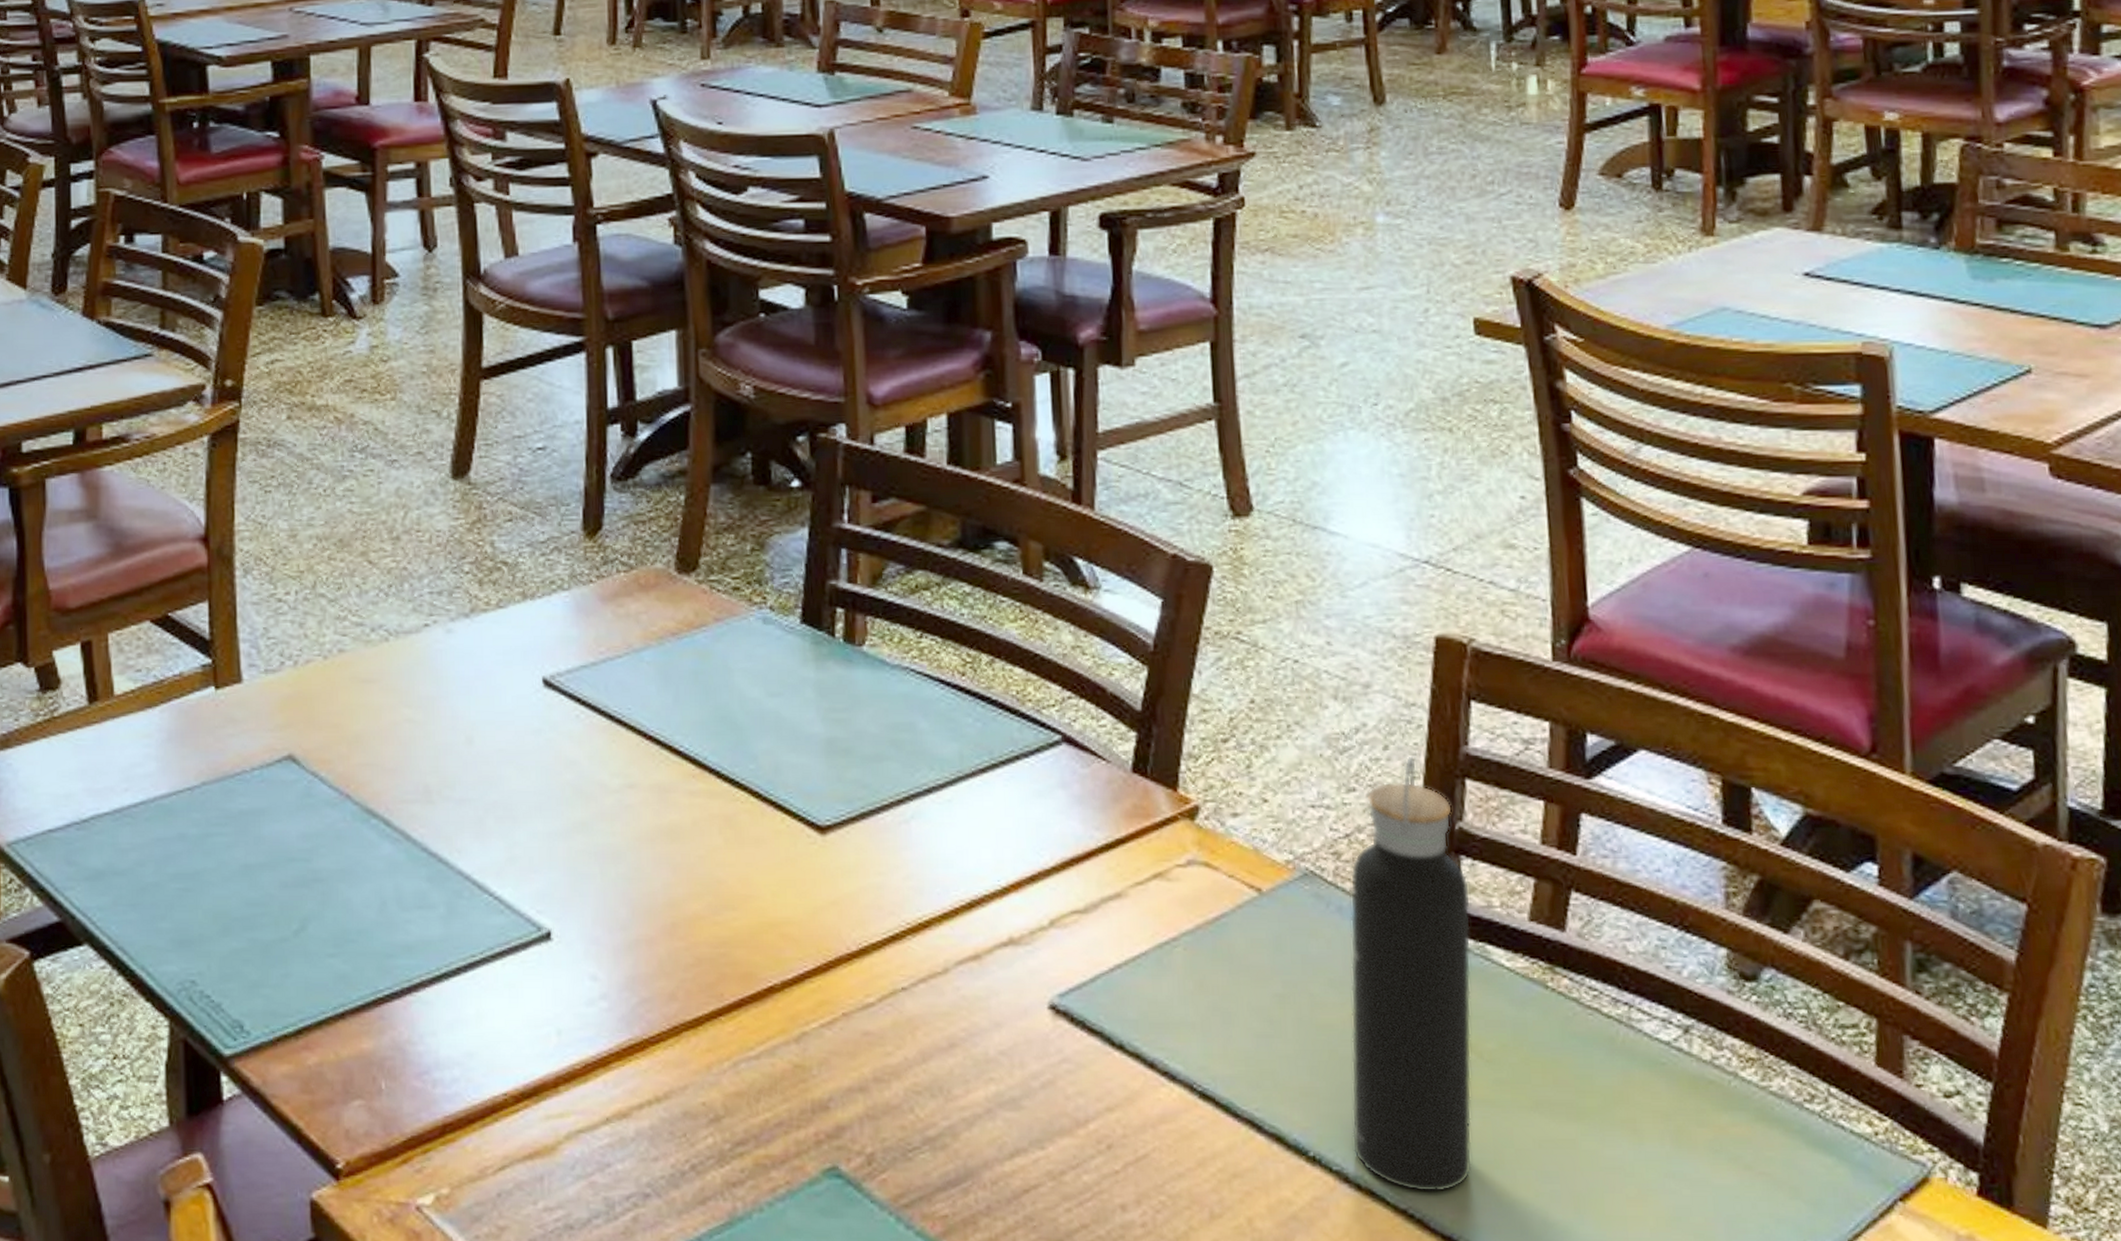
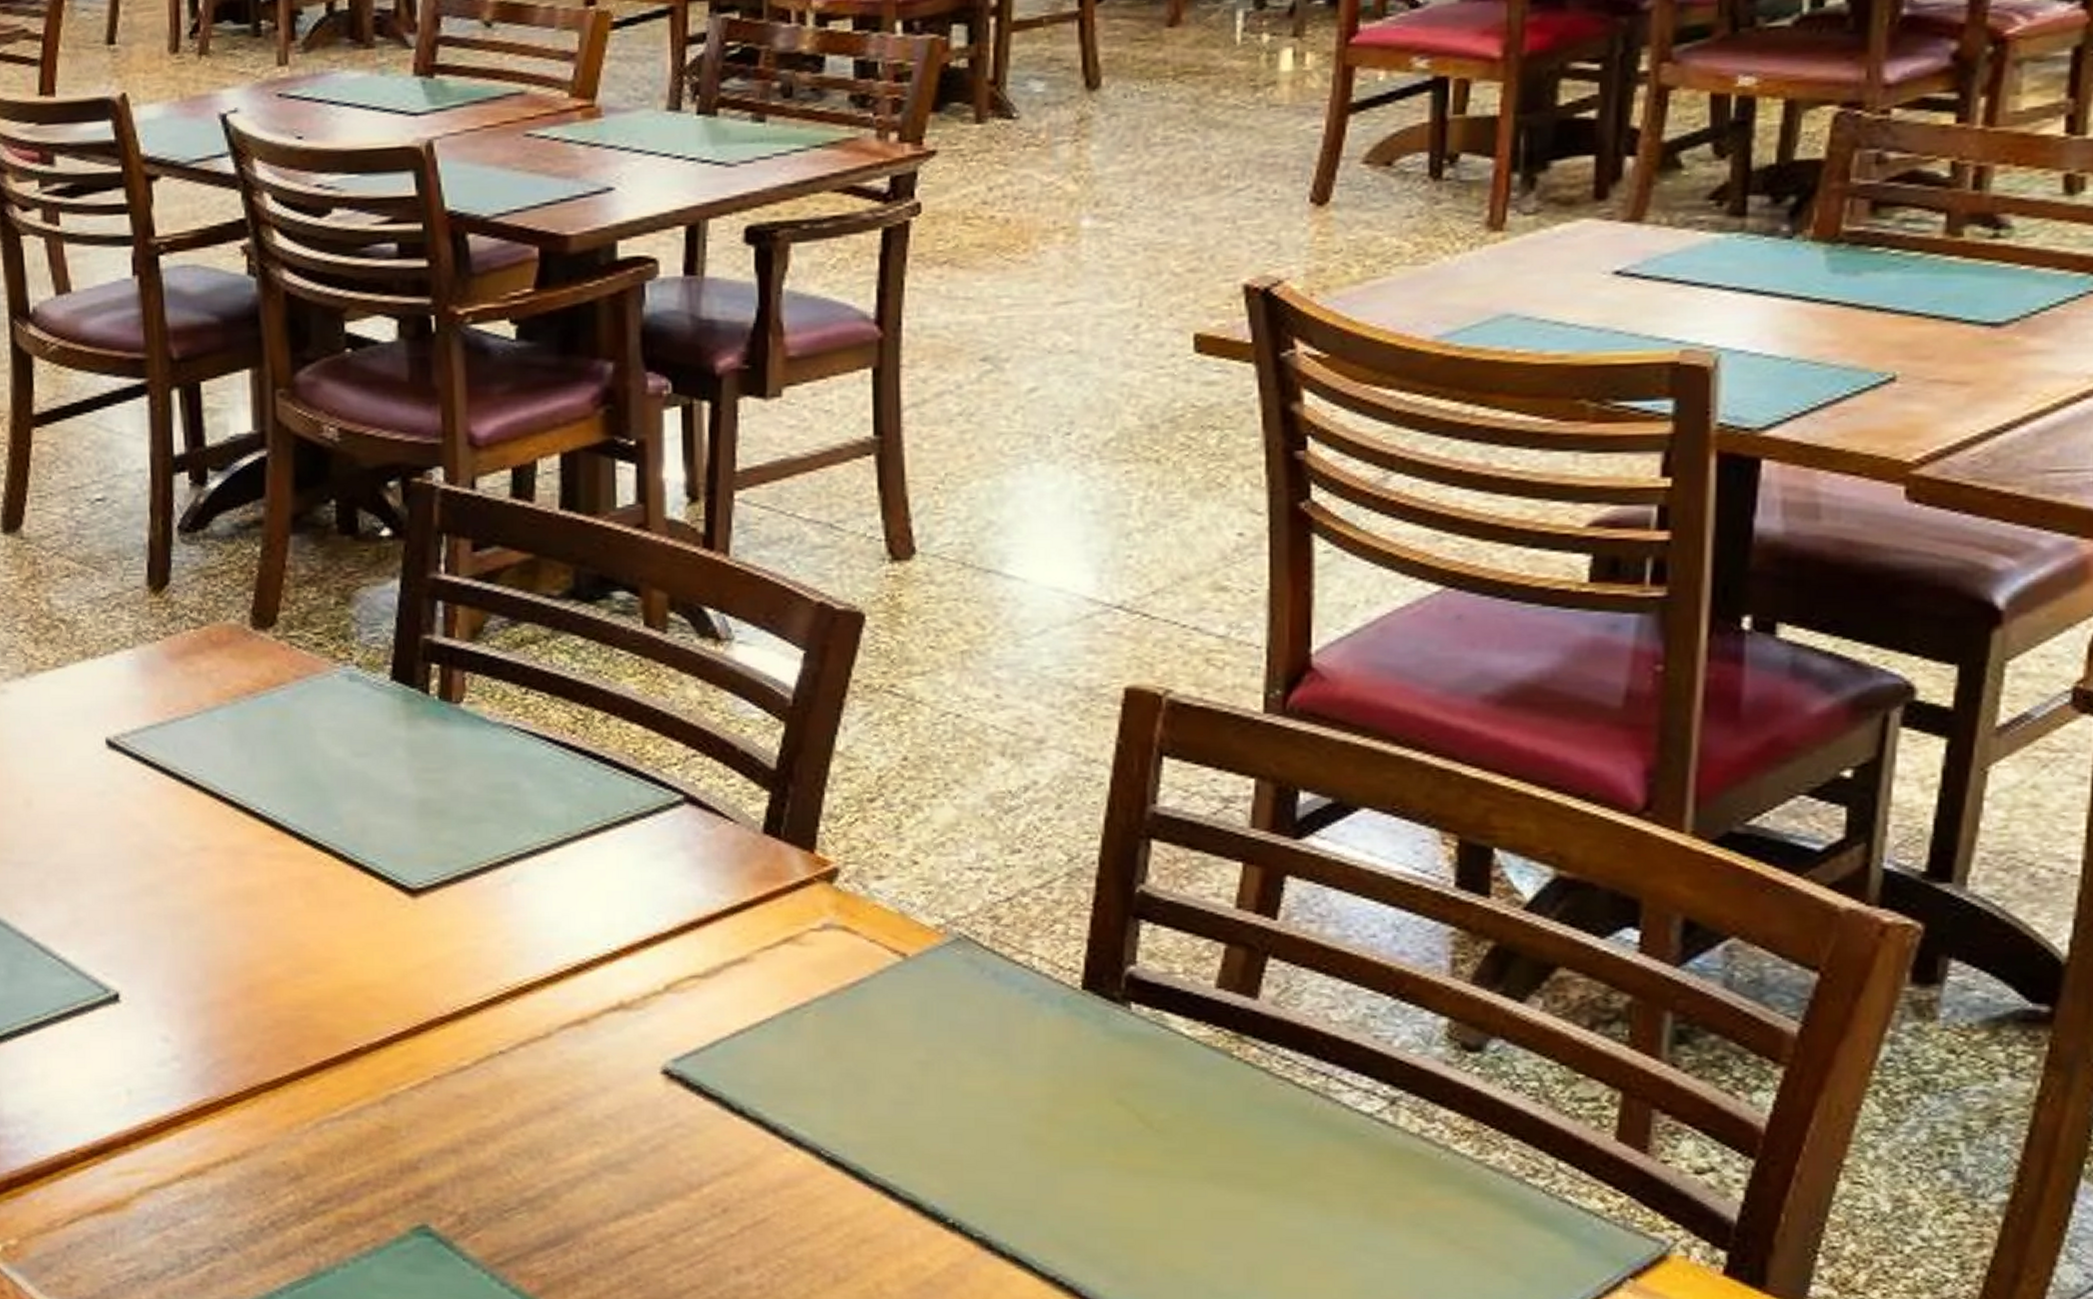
water bottle: present [1350,757,1472,1193] -> none [997,817,1149,1261]

